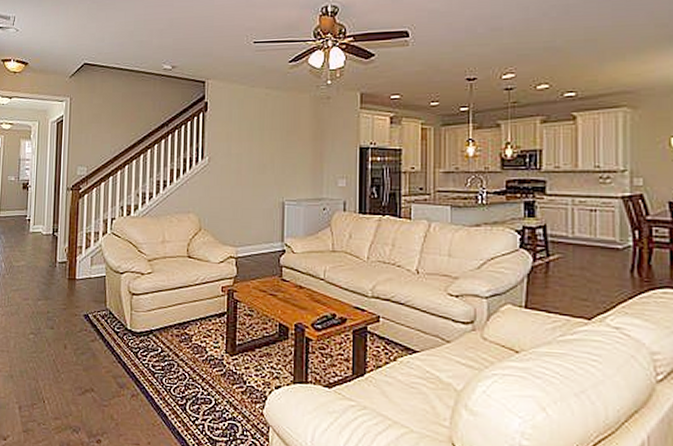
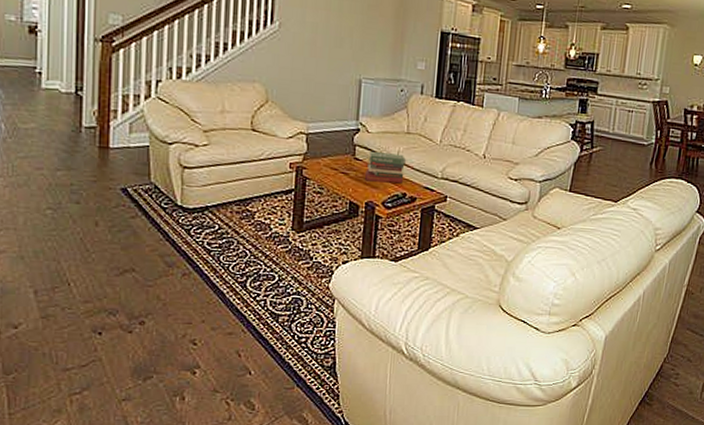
books: none [293,272,333,304] -> present [365,152,406,184]

